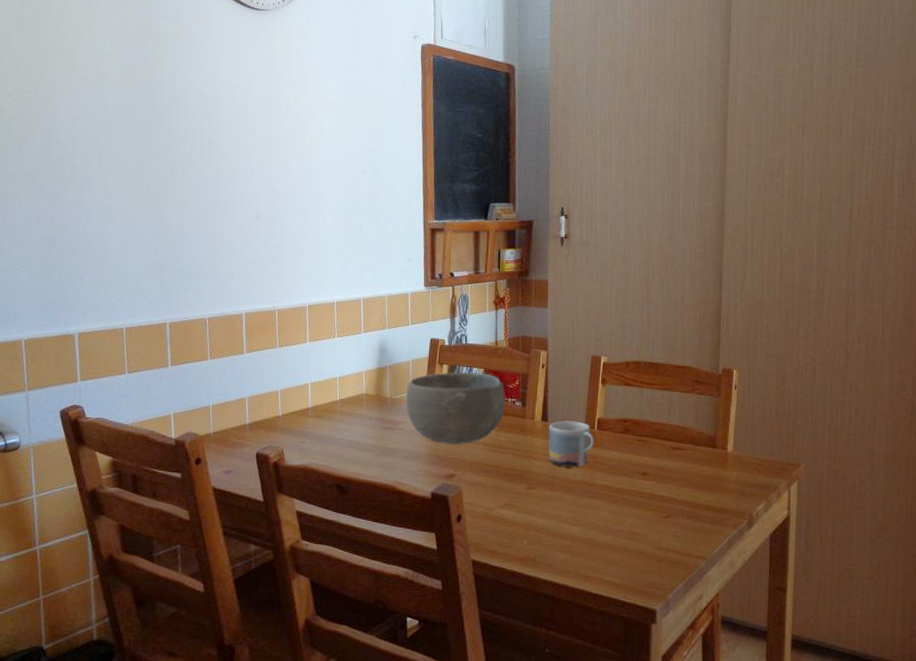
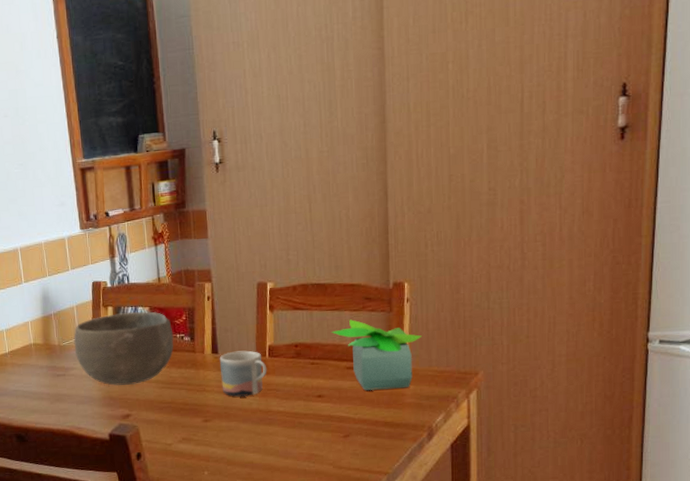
potted plant: none [659,400,747,474] -> present [330,319,422,390]

